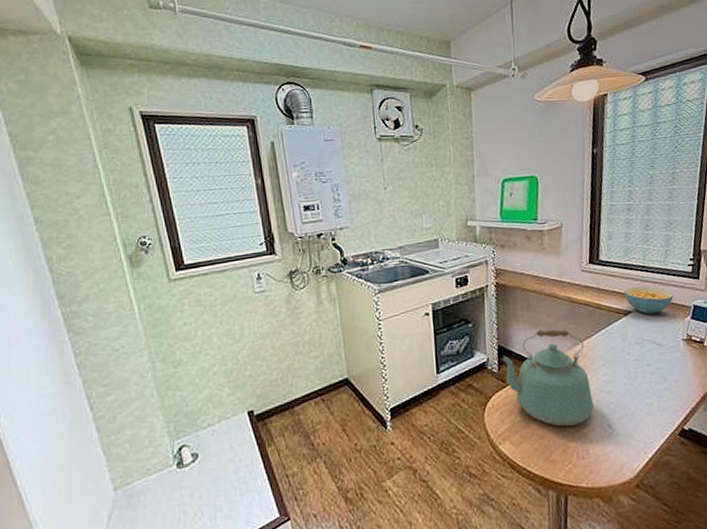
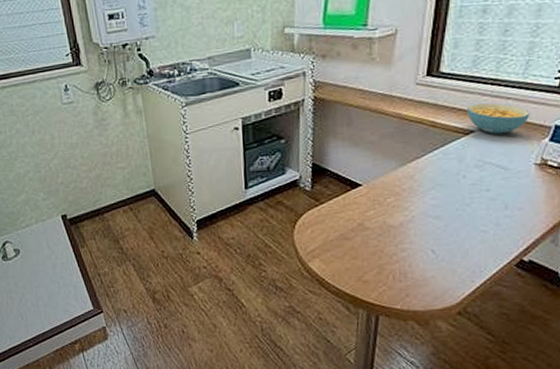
kettle: present [501,329,594,426] -> none [315,147,417,248]

